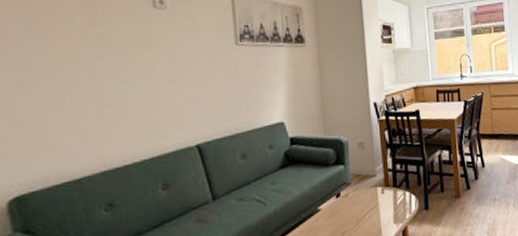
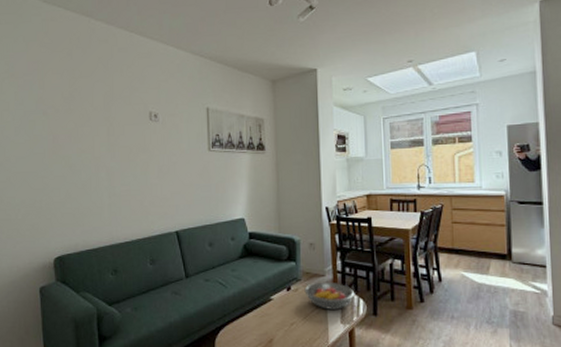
fruit bowl: none [355,181,407,212] -> present [304,282,355,309]

